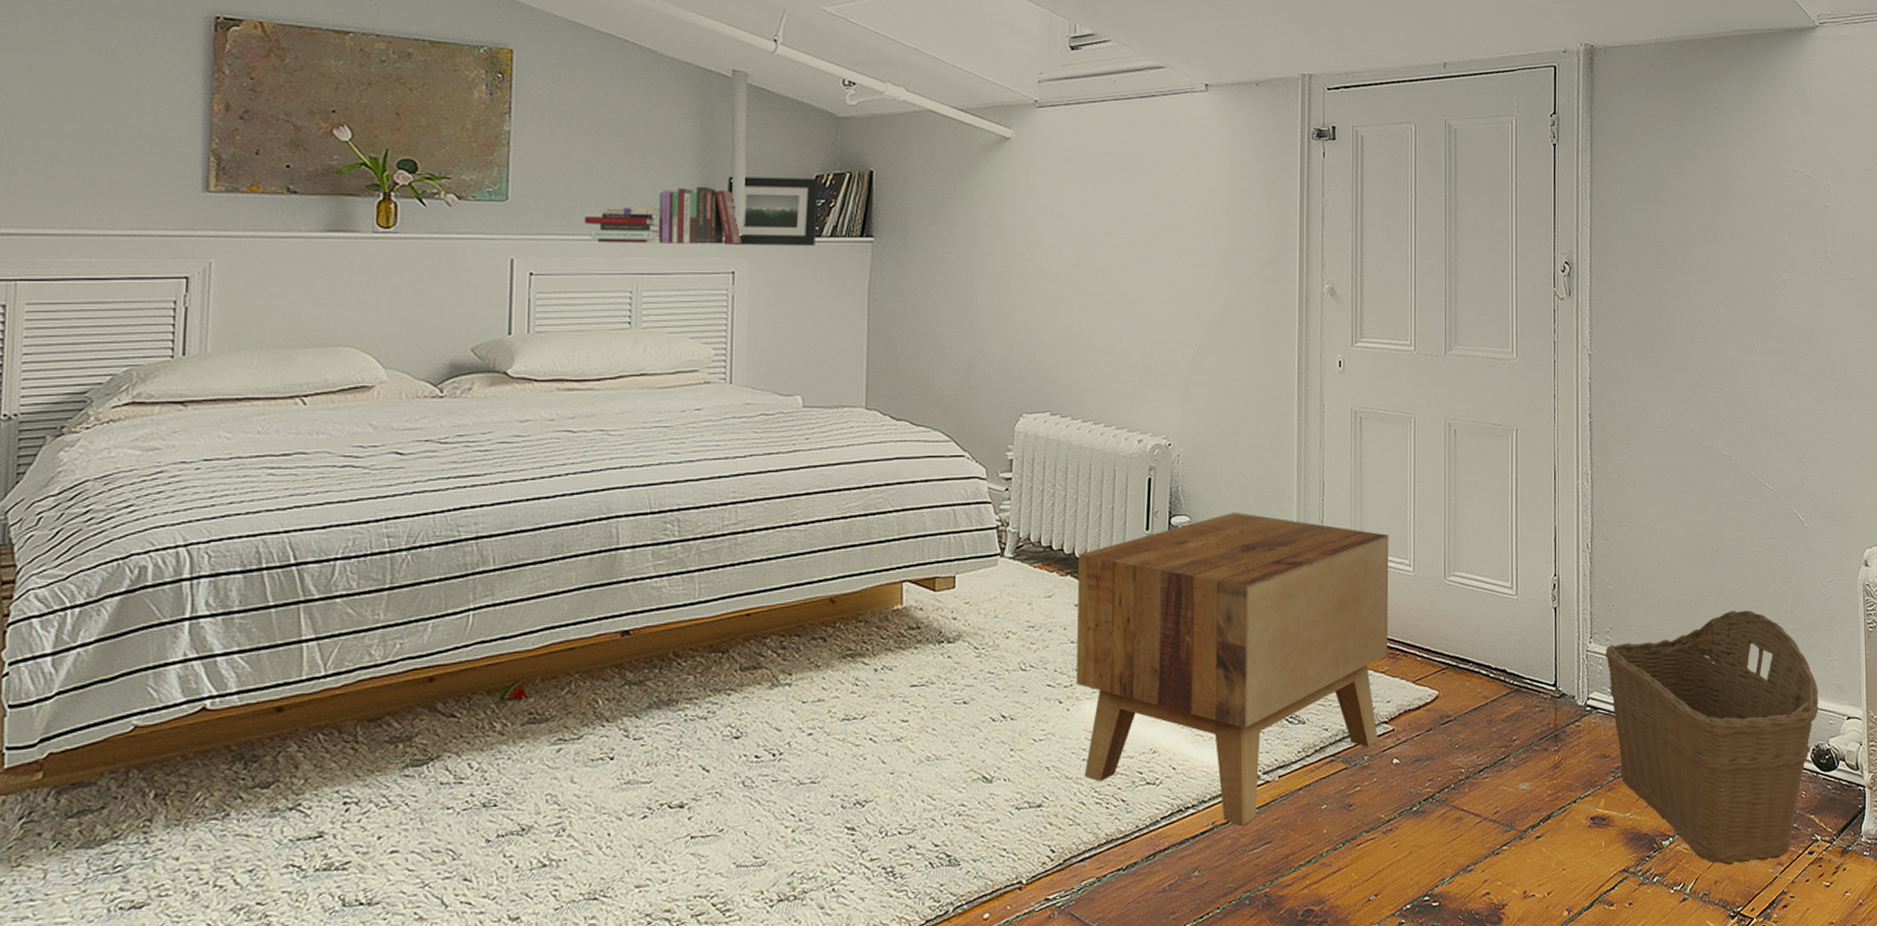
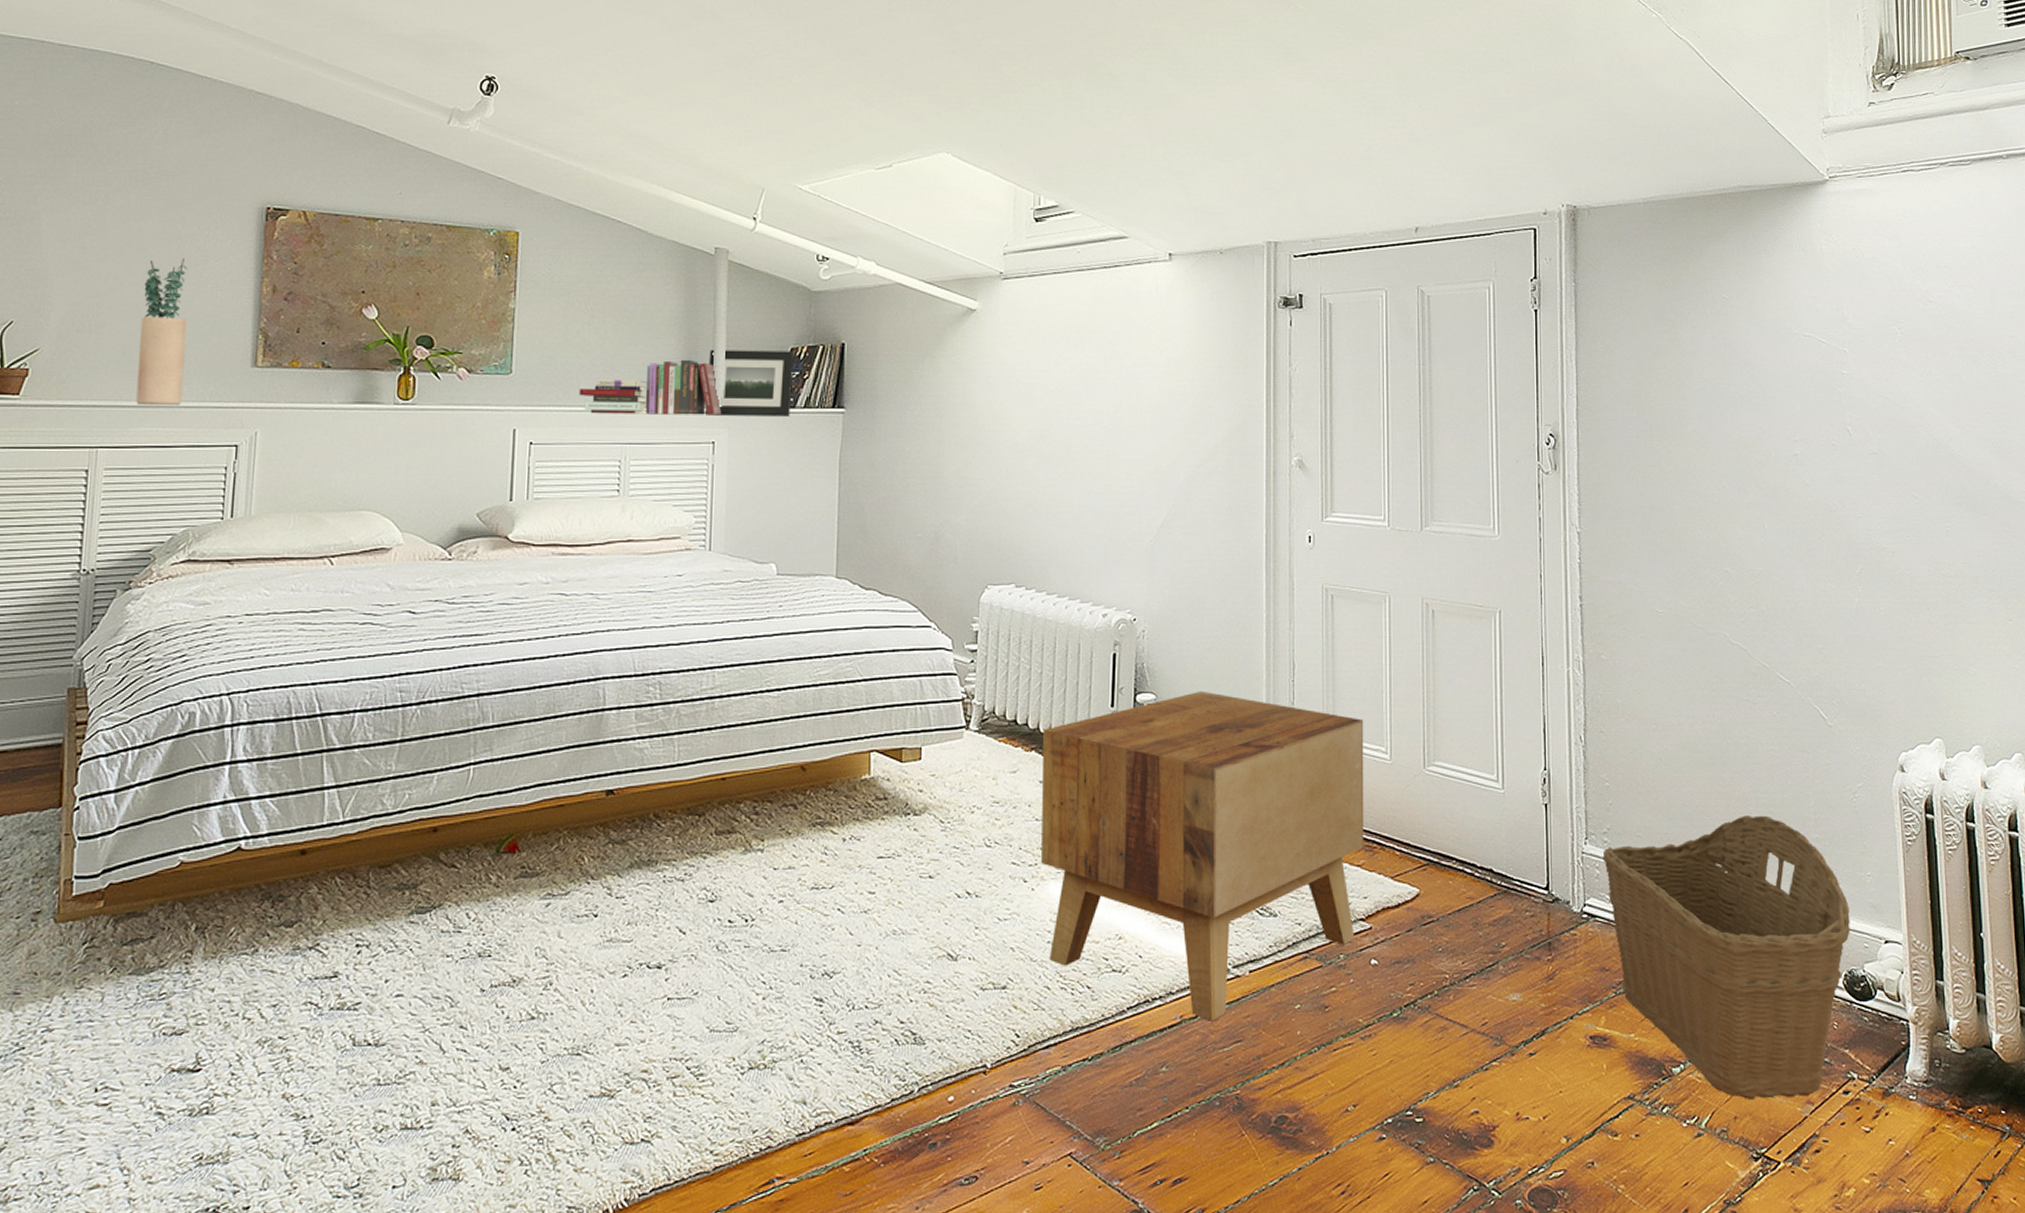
vase: none [62,70,123,235] -> present [136,257,188,406]

